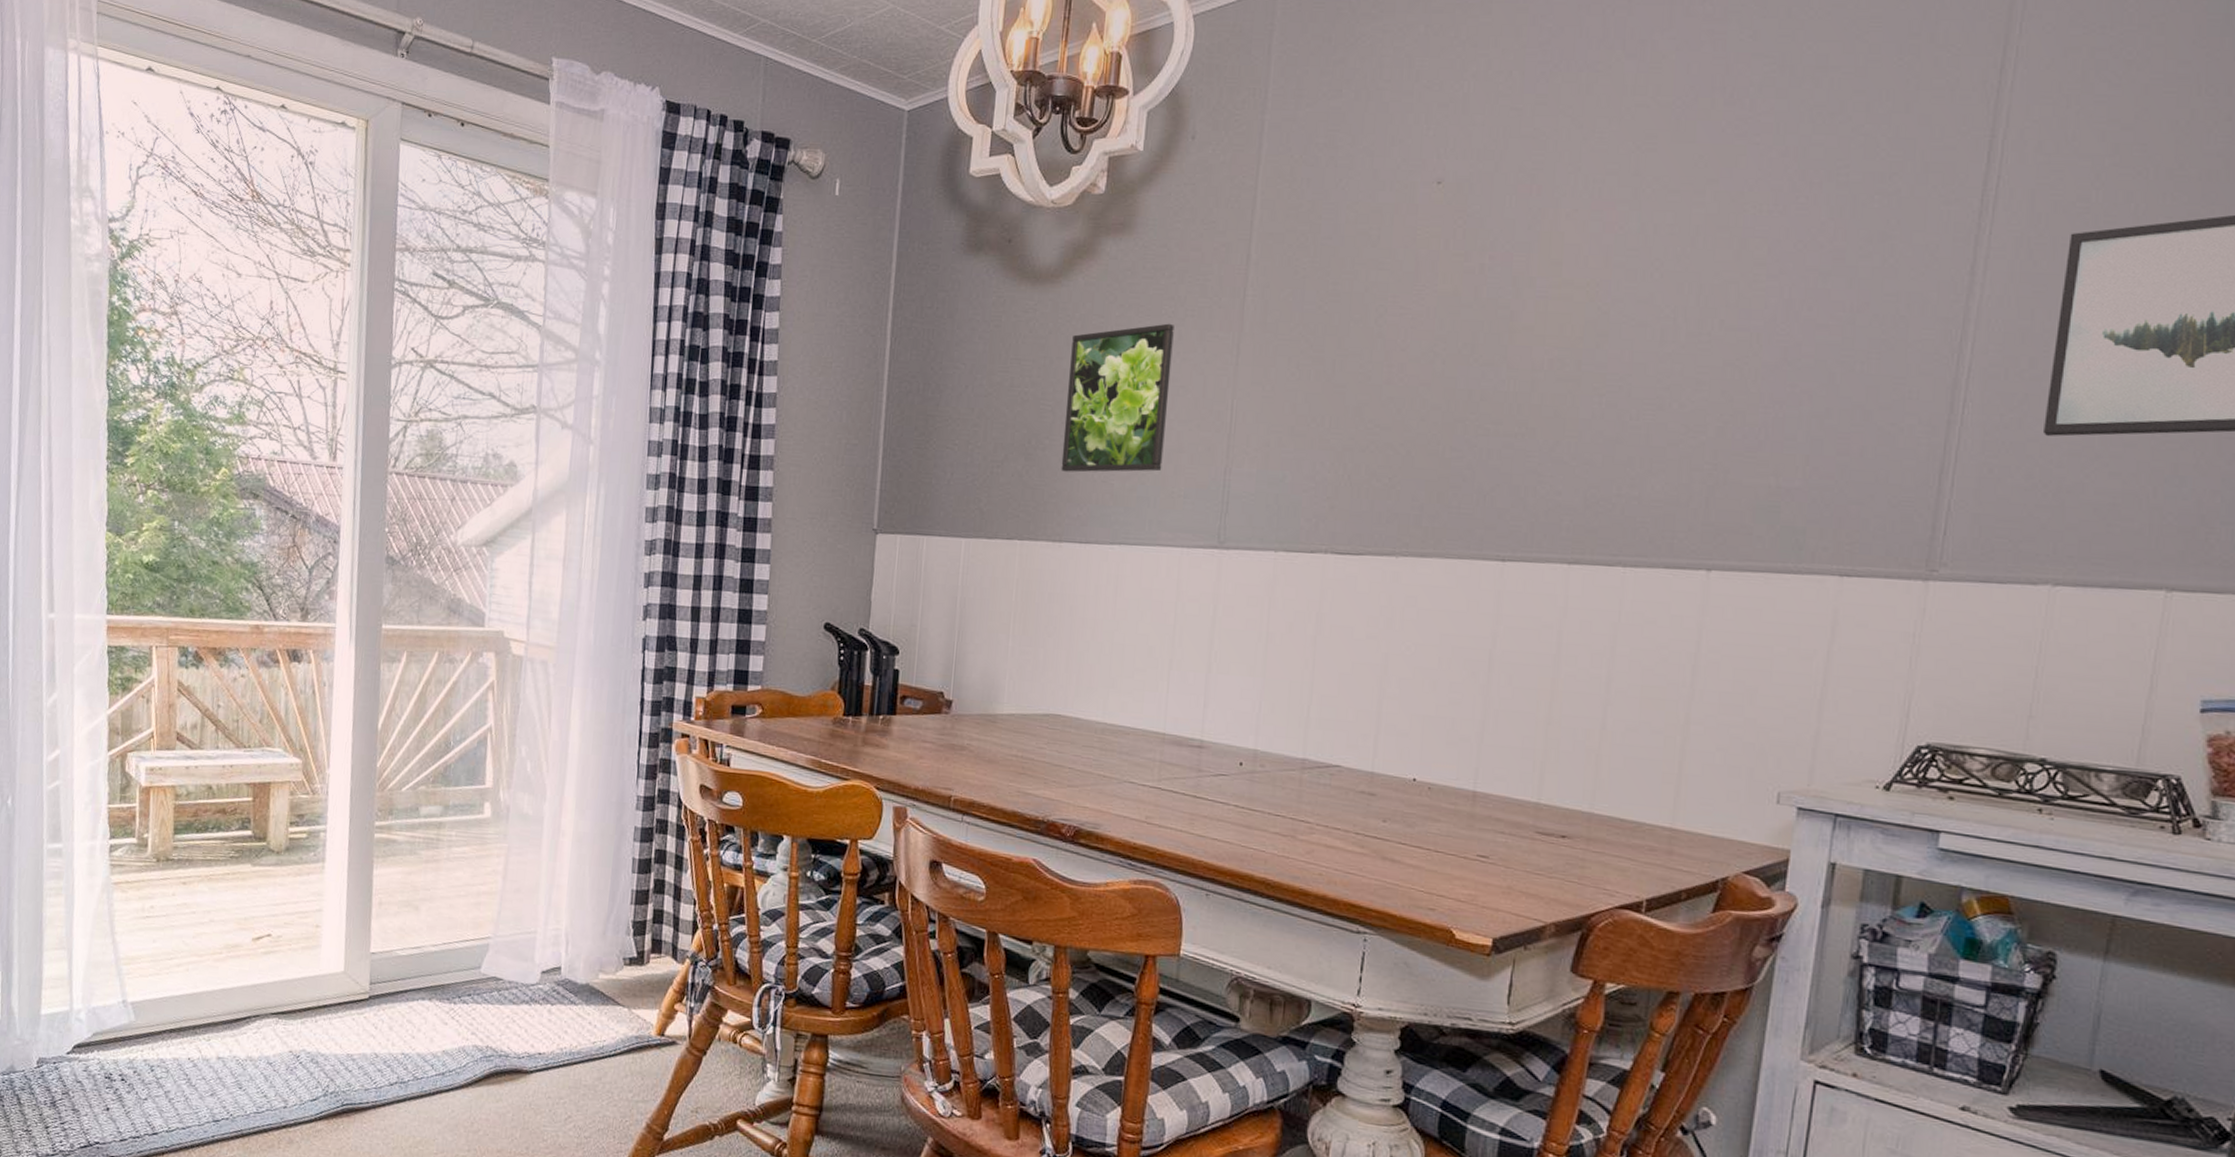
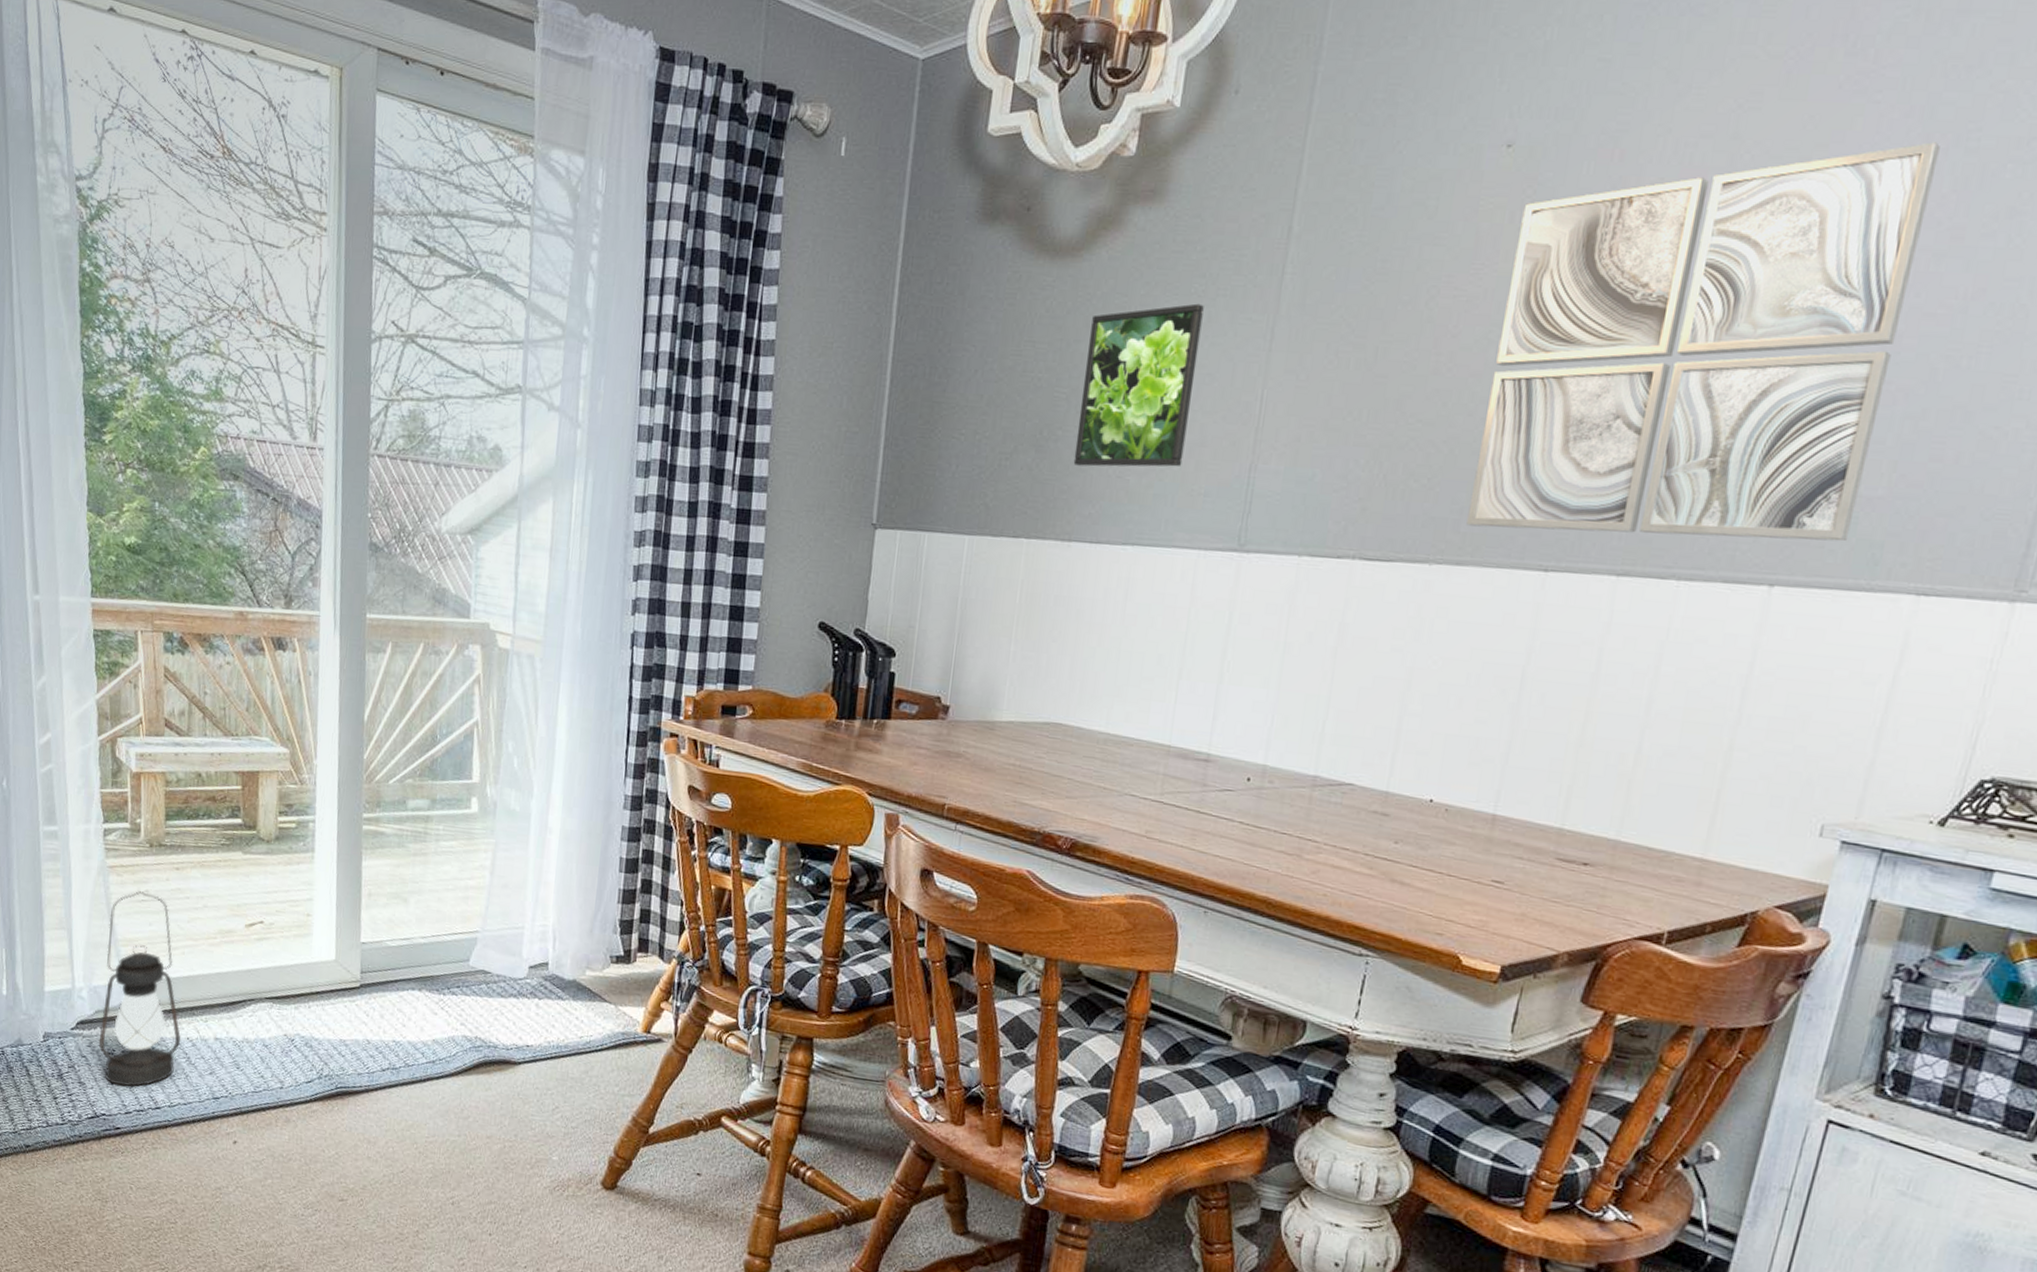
lantern: none [95,907,181,1112] -> present [98,891,180,1087]
wall art: none [1427,177,1815,529] -> present [1466,142,1940,542]

